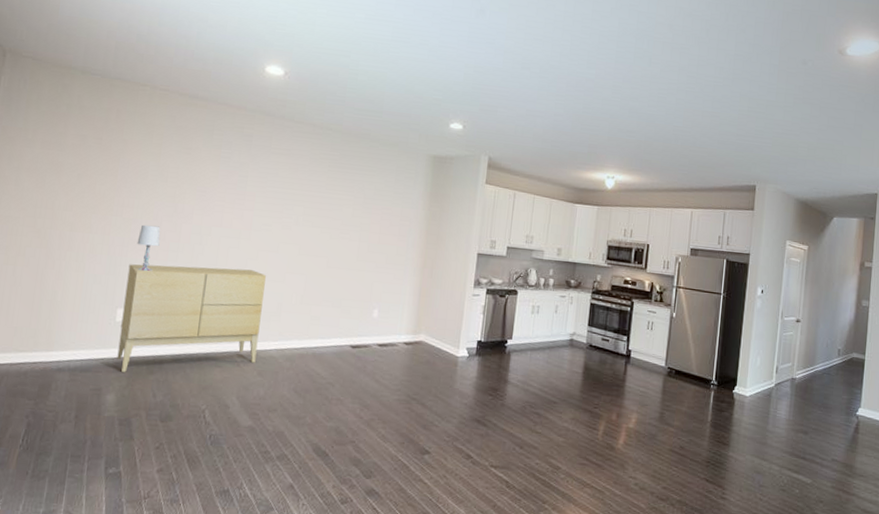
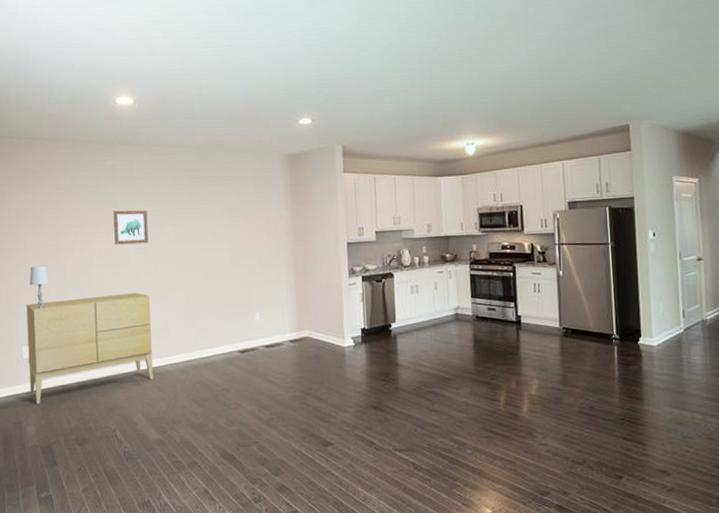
wall art: none [238,181,279,221] -> present [113,210,149,245]

